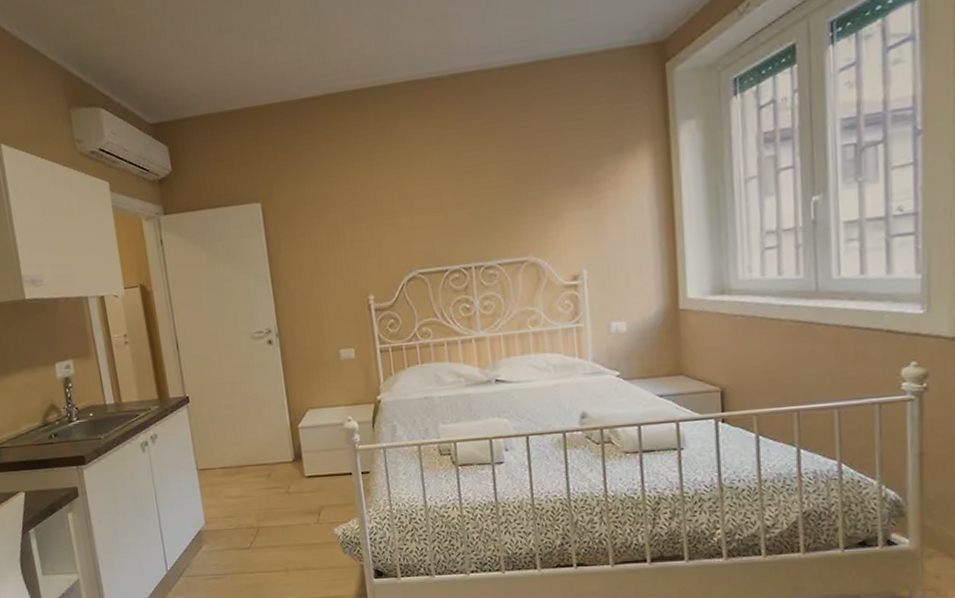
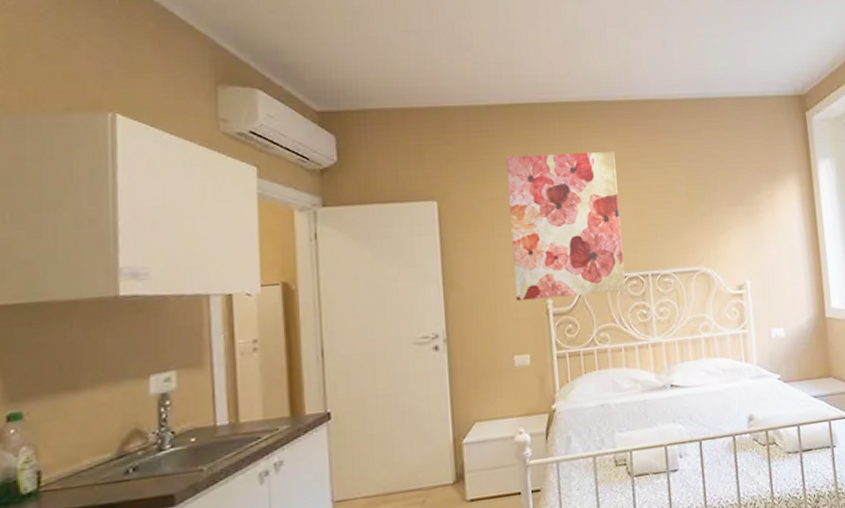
wall art: none [322,136,448,297] -> present [506,152,626,301]

